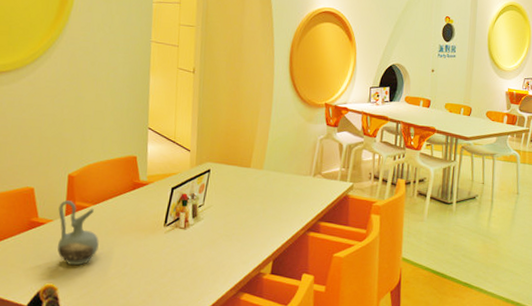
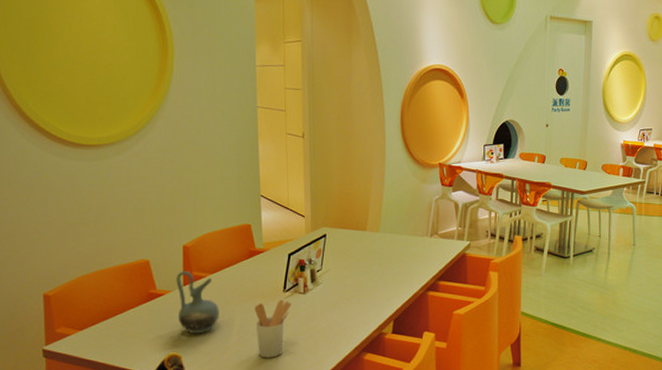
utensil holder: none [134,234,171,294] -> present [254,300,291,358]

